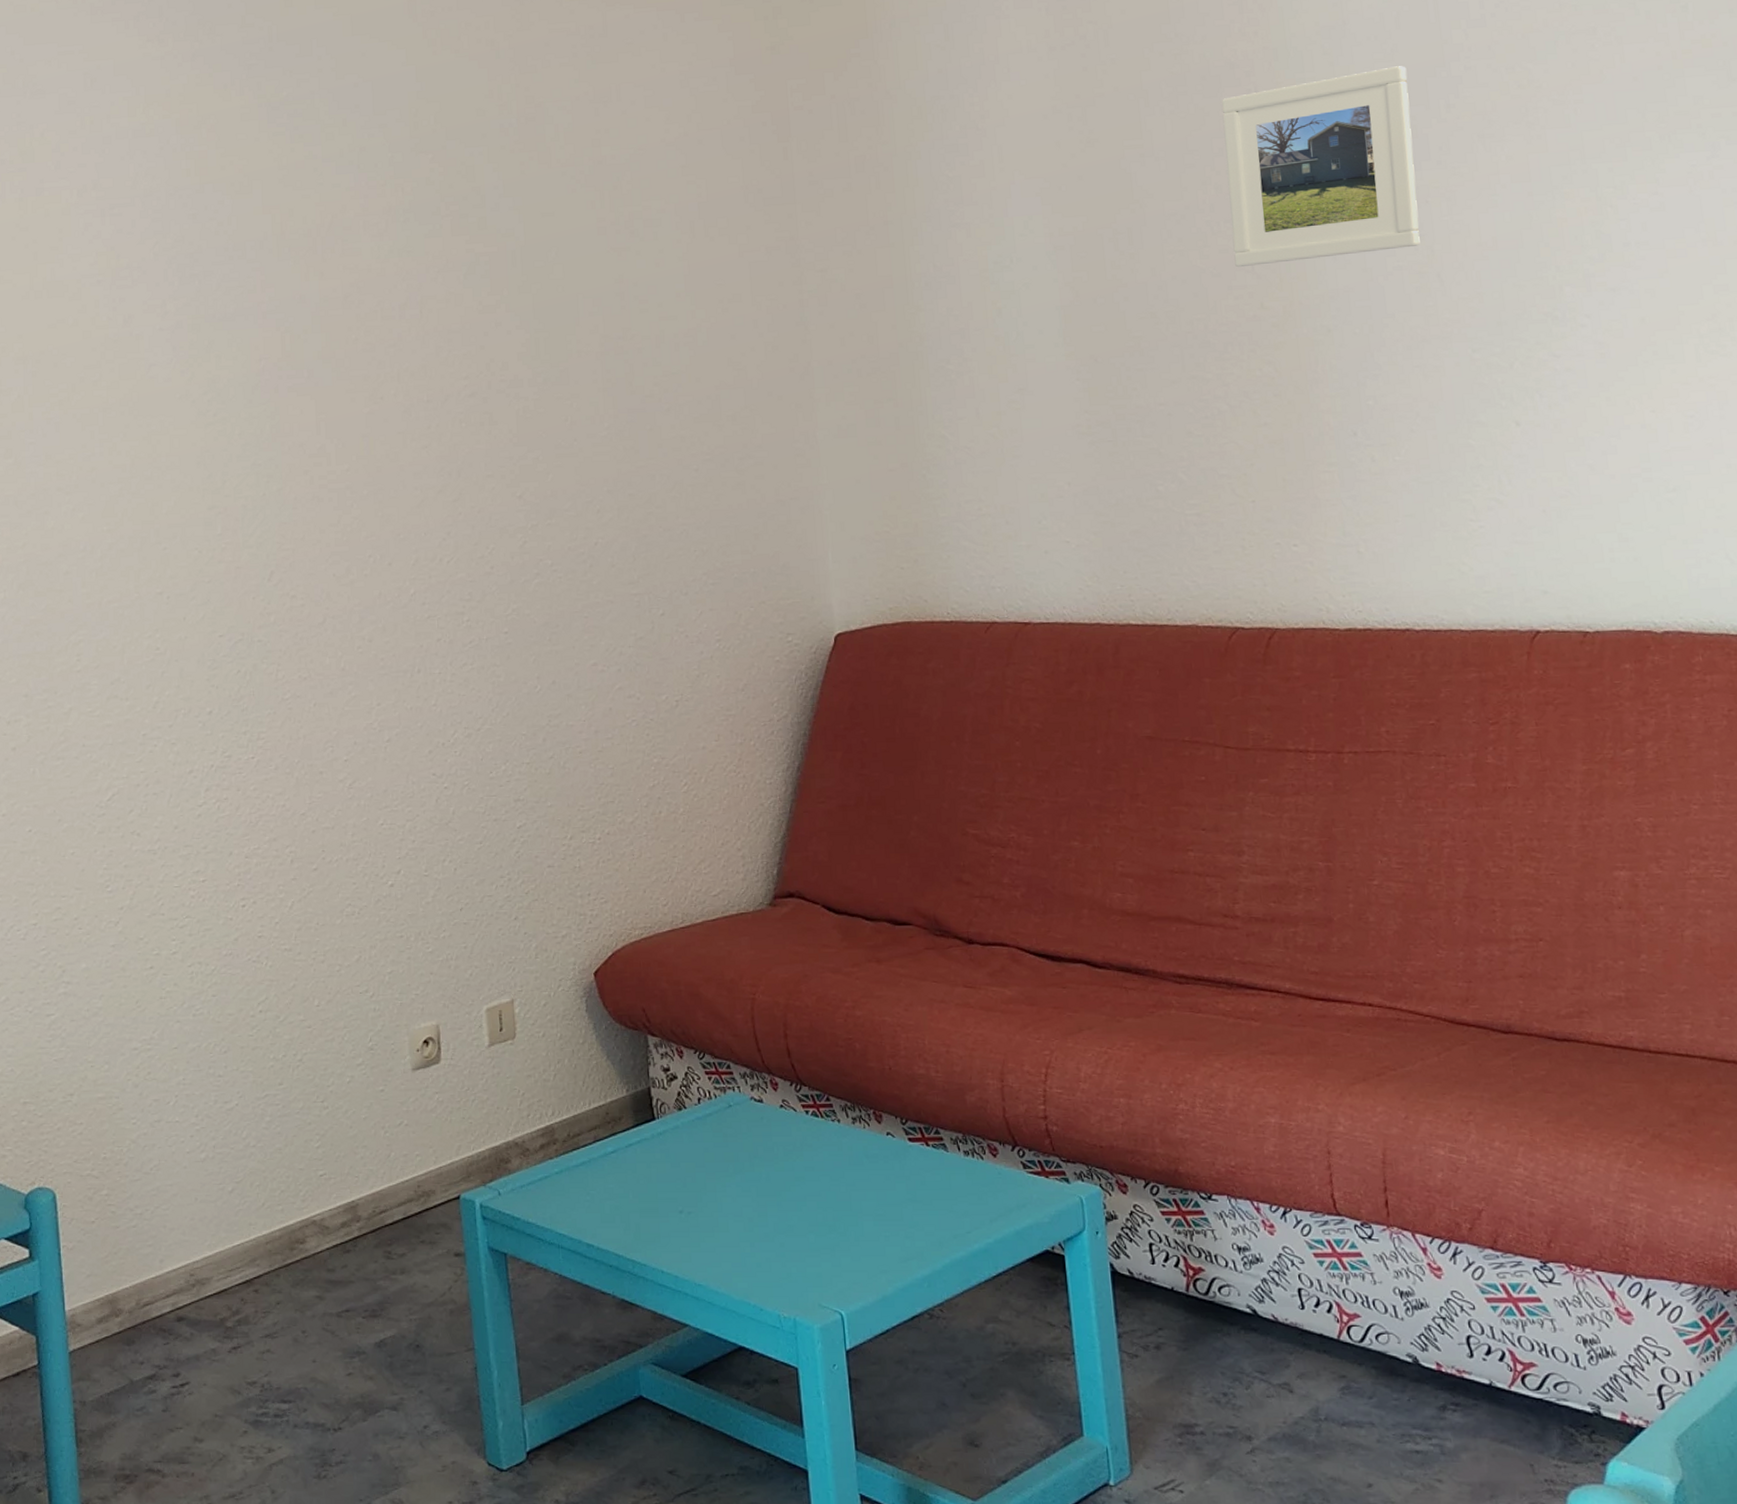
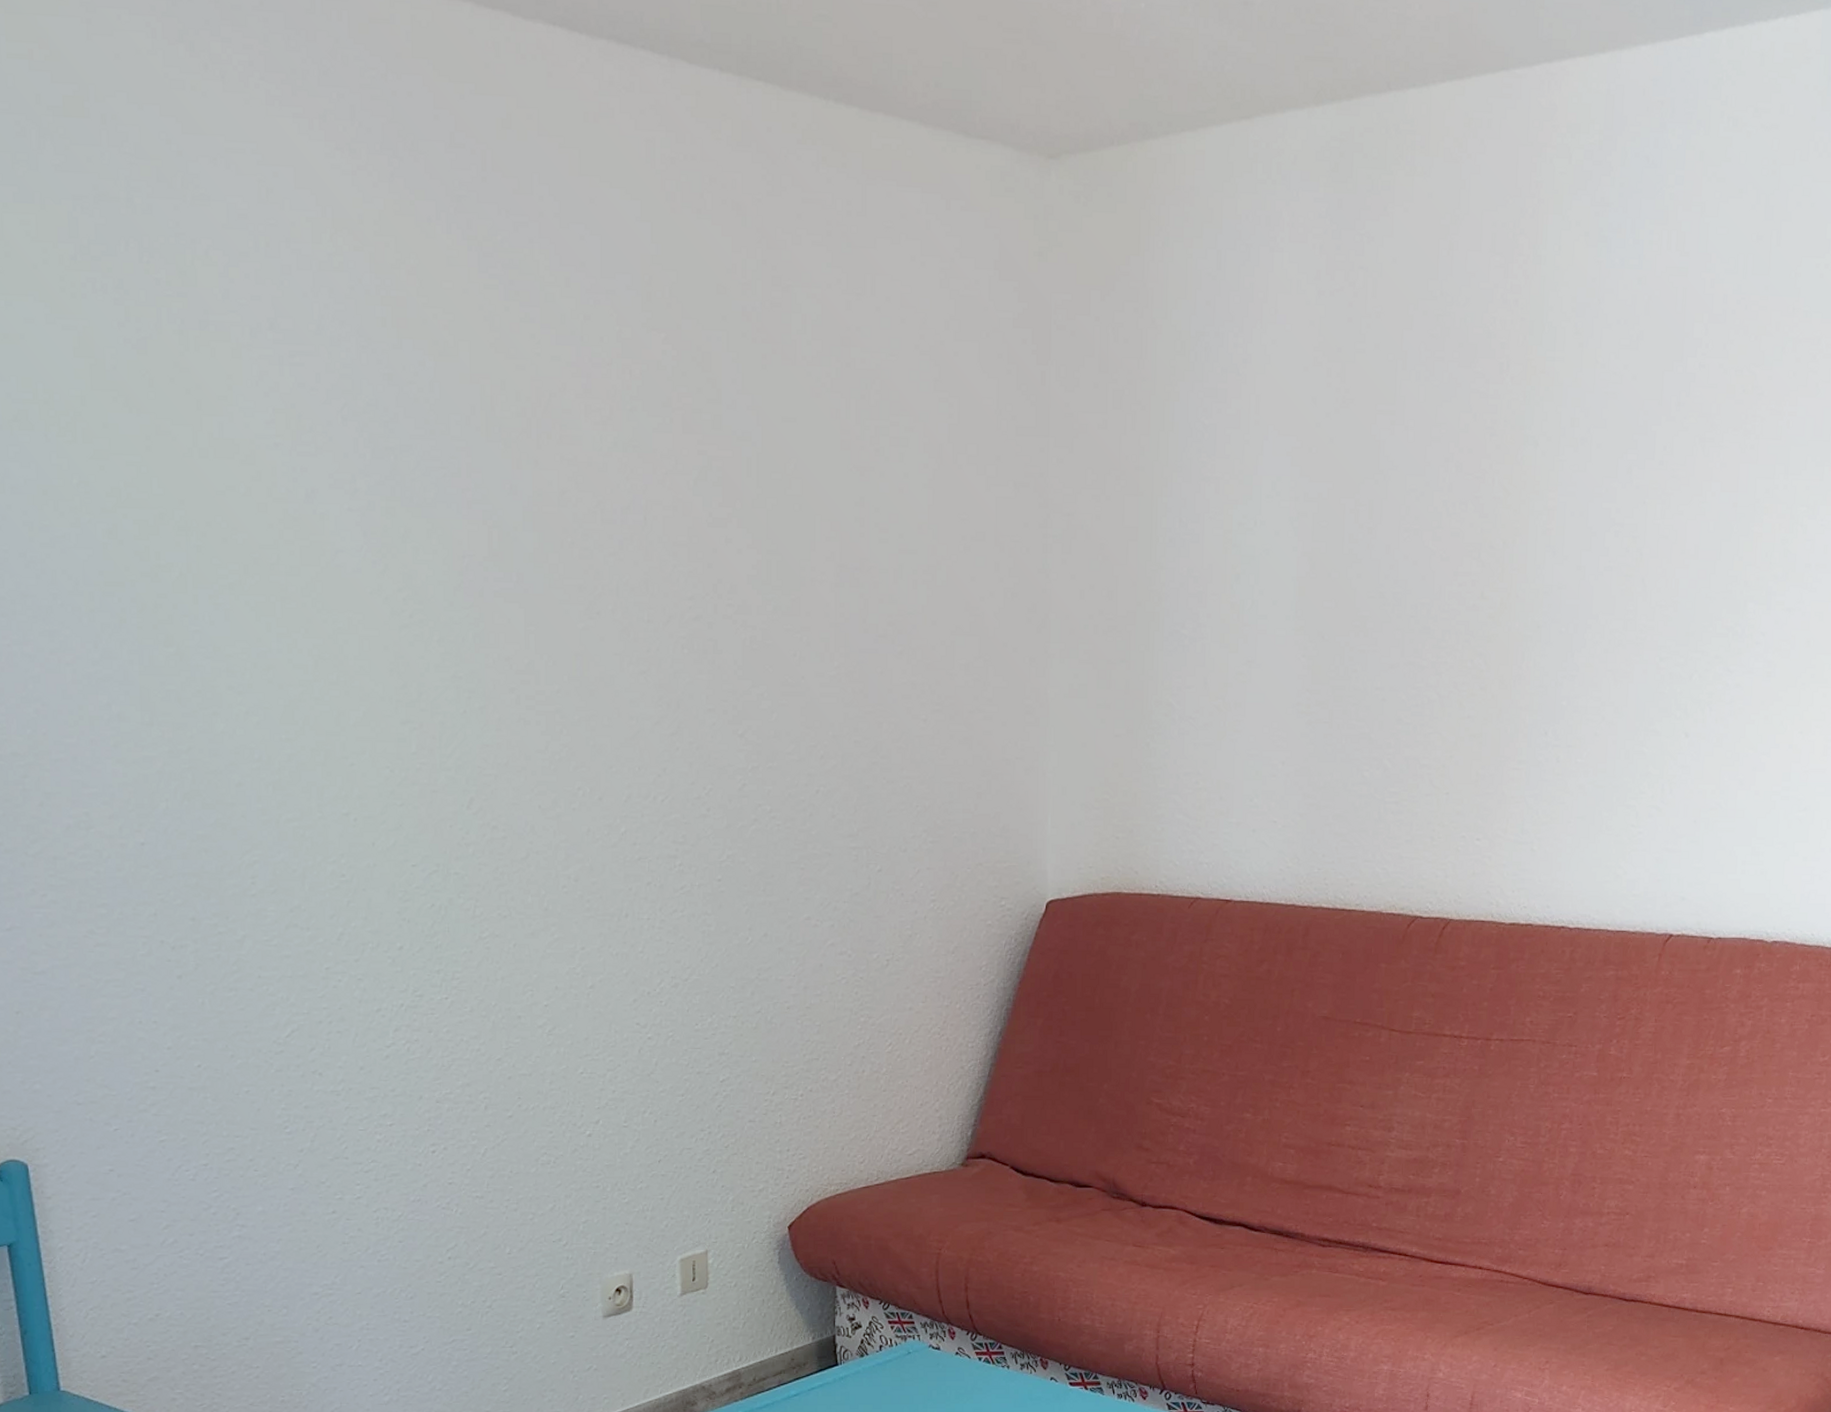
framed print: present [1221,66,1420,267] -> none [1464,355,1648,553]

